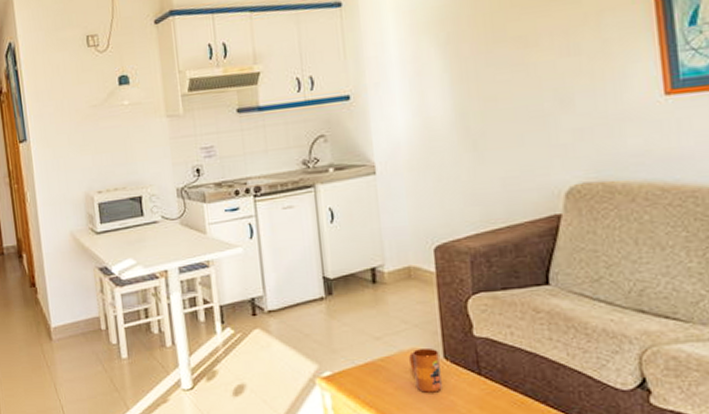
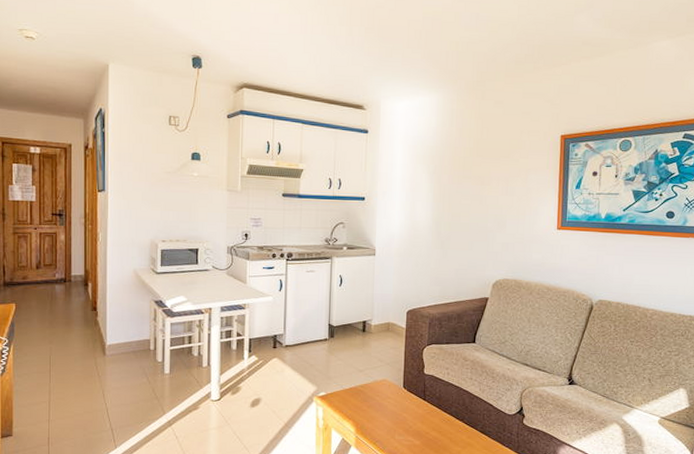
mug: present [409,349,442,393] -> none [380,380,400,411]

